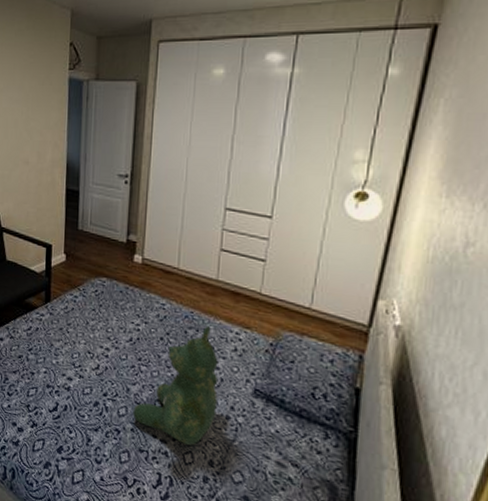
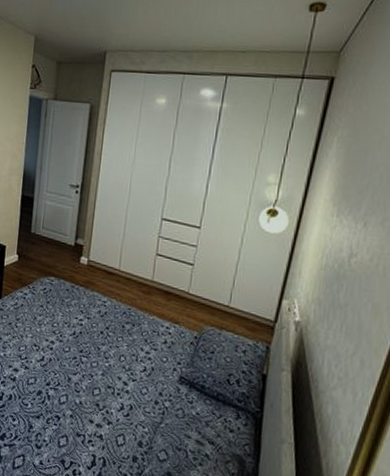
teddy bear: present [133,326,219,446] -> none [72,321,151,429]

